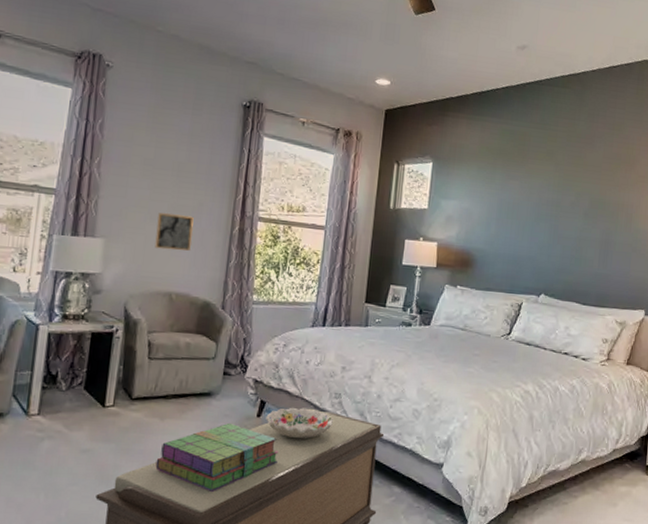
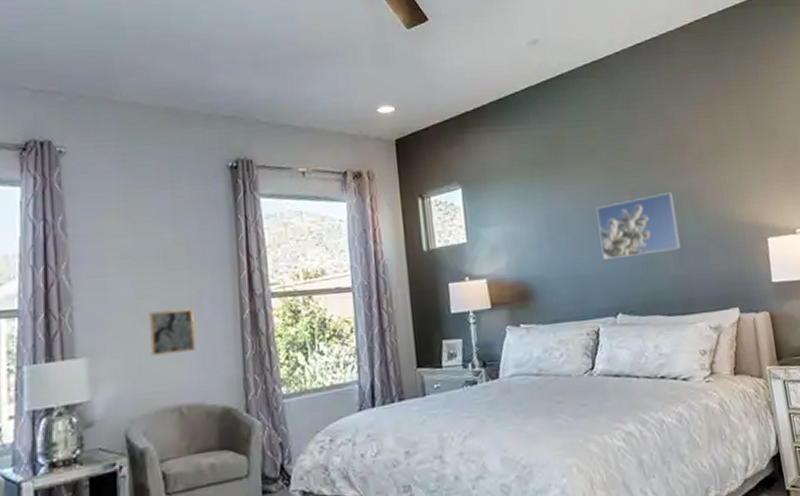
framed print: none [539,201,613,252] -> present [596,191,682,260]

